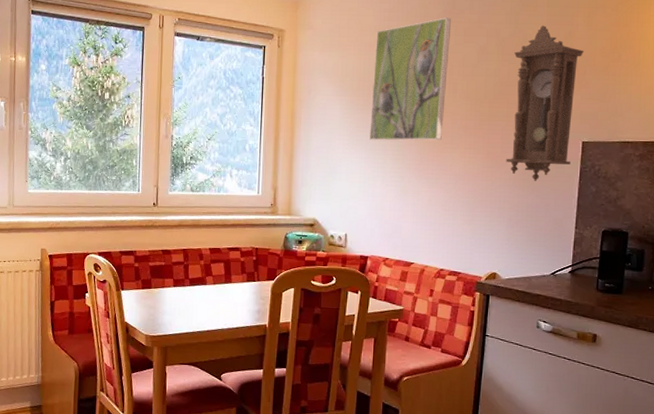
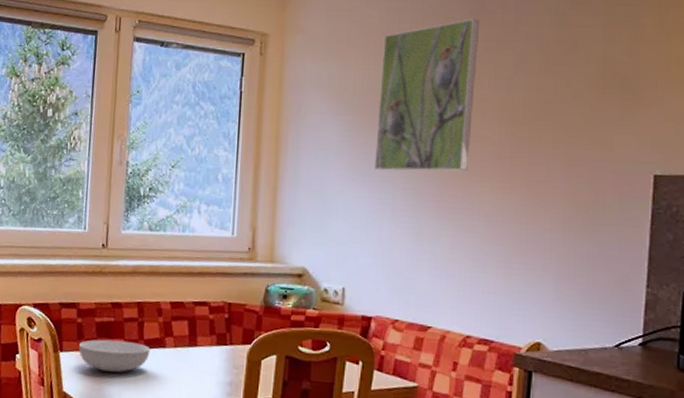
serving bowl: none [137,279,195,305] -> present [79,339,151,373]
pendulum clock: present [506,25,585,181] -> none [552,28,655,225]

